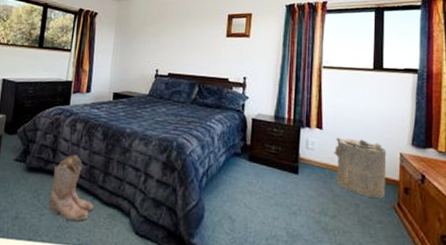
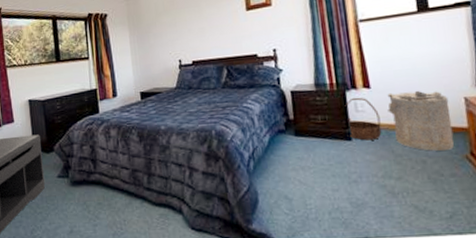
boots: present [48,155,94,222] -> none [98,161,145,227]
basket: none [295,135,326,178] -> present [345,97,382,141]

